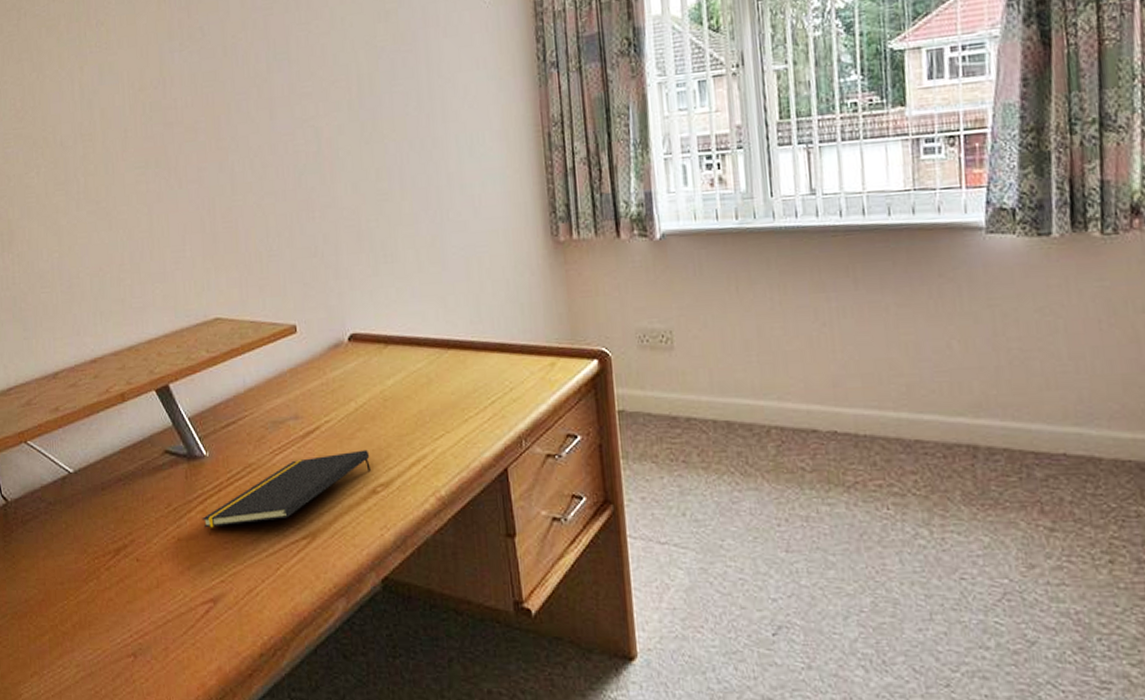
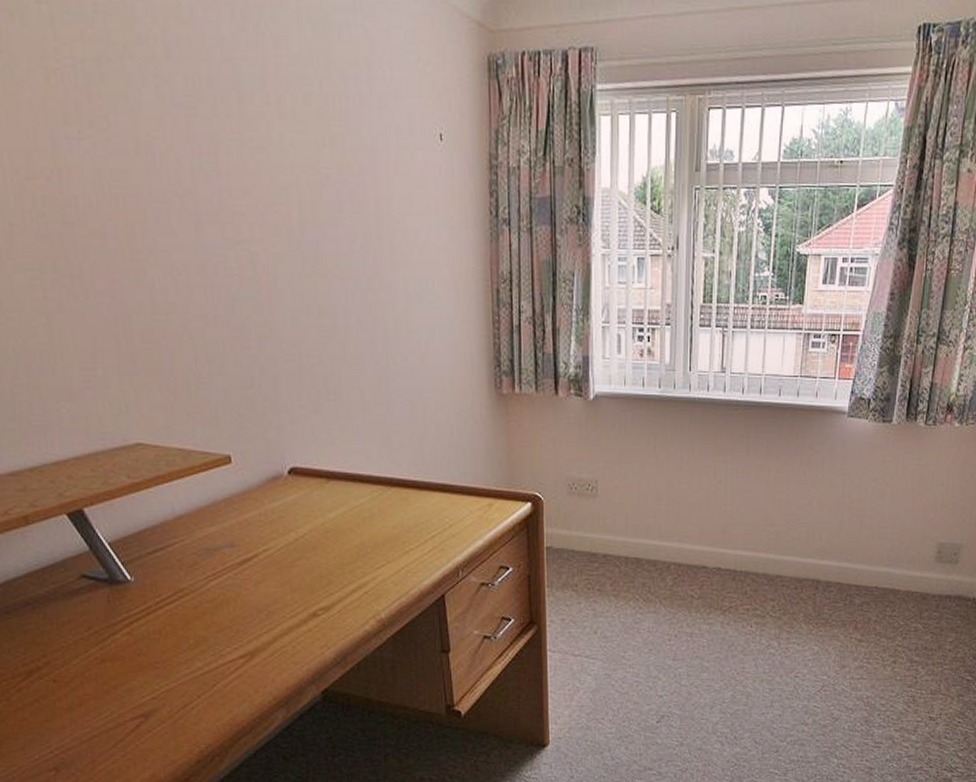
notepad: present [201,449,371,528] -> none [128,577,311,650]

